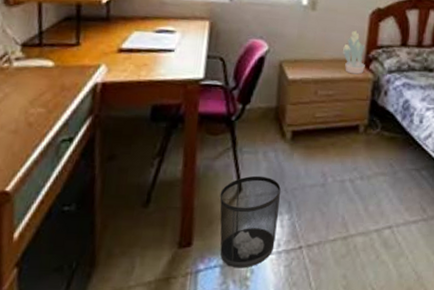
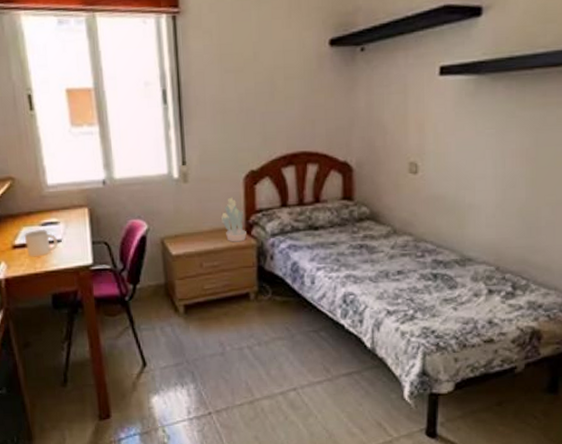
mug: none [133,36,171,65] -> present [24,230,59,257]
waste bin: present [219,175,281,268] -> none [127,350,185,435]

